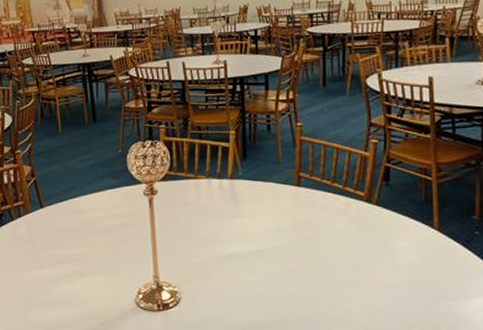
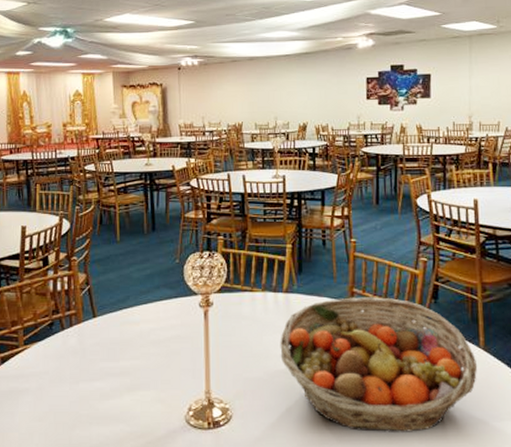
fruit basket: none [226,180,432,312] -> present [280,297,478,432]

